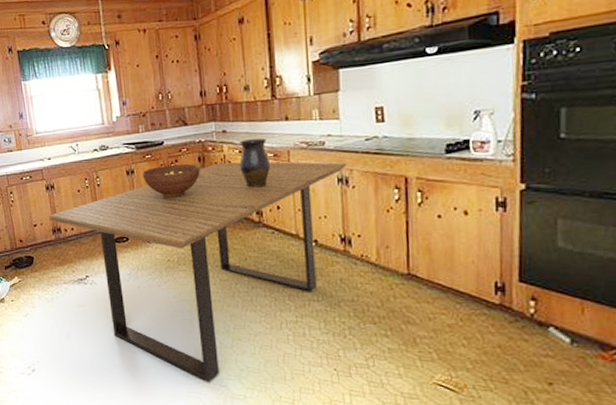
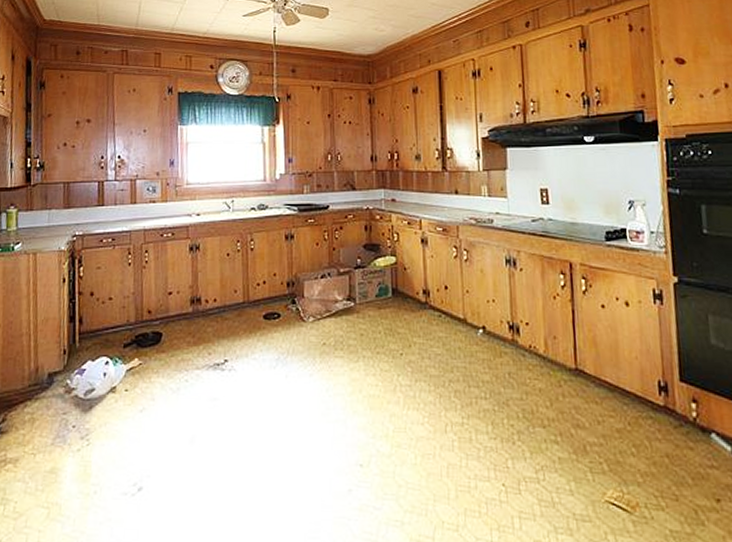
dining table: present [49,162,347,382] -> none [188,233,515,504]
fruit bowl: present [142,163,200,198] -> none [303,231,366,270]
vase: present [239,138,271,188] -> none [408,211,440,264]

